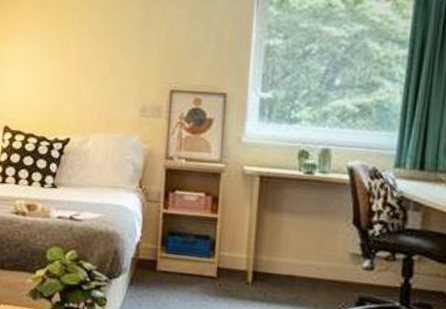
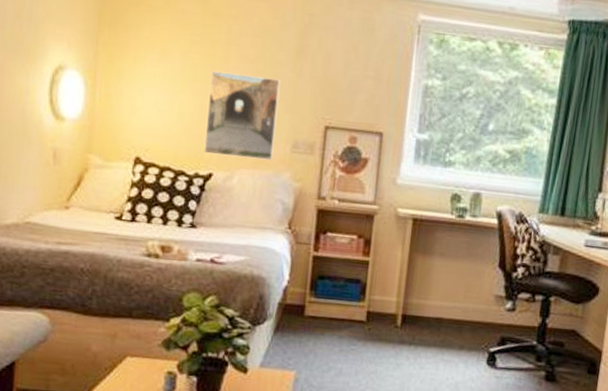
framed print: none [62,46,129,125] -> present [204,70,281,161]

